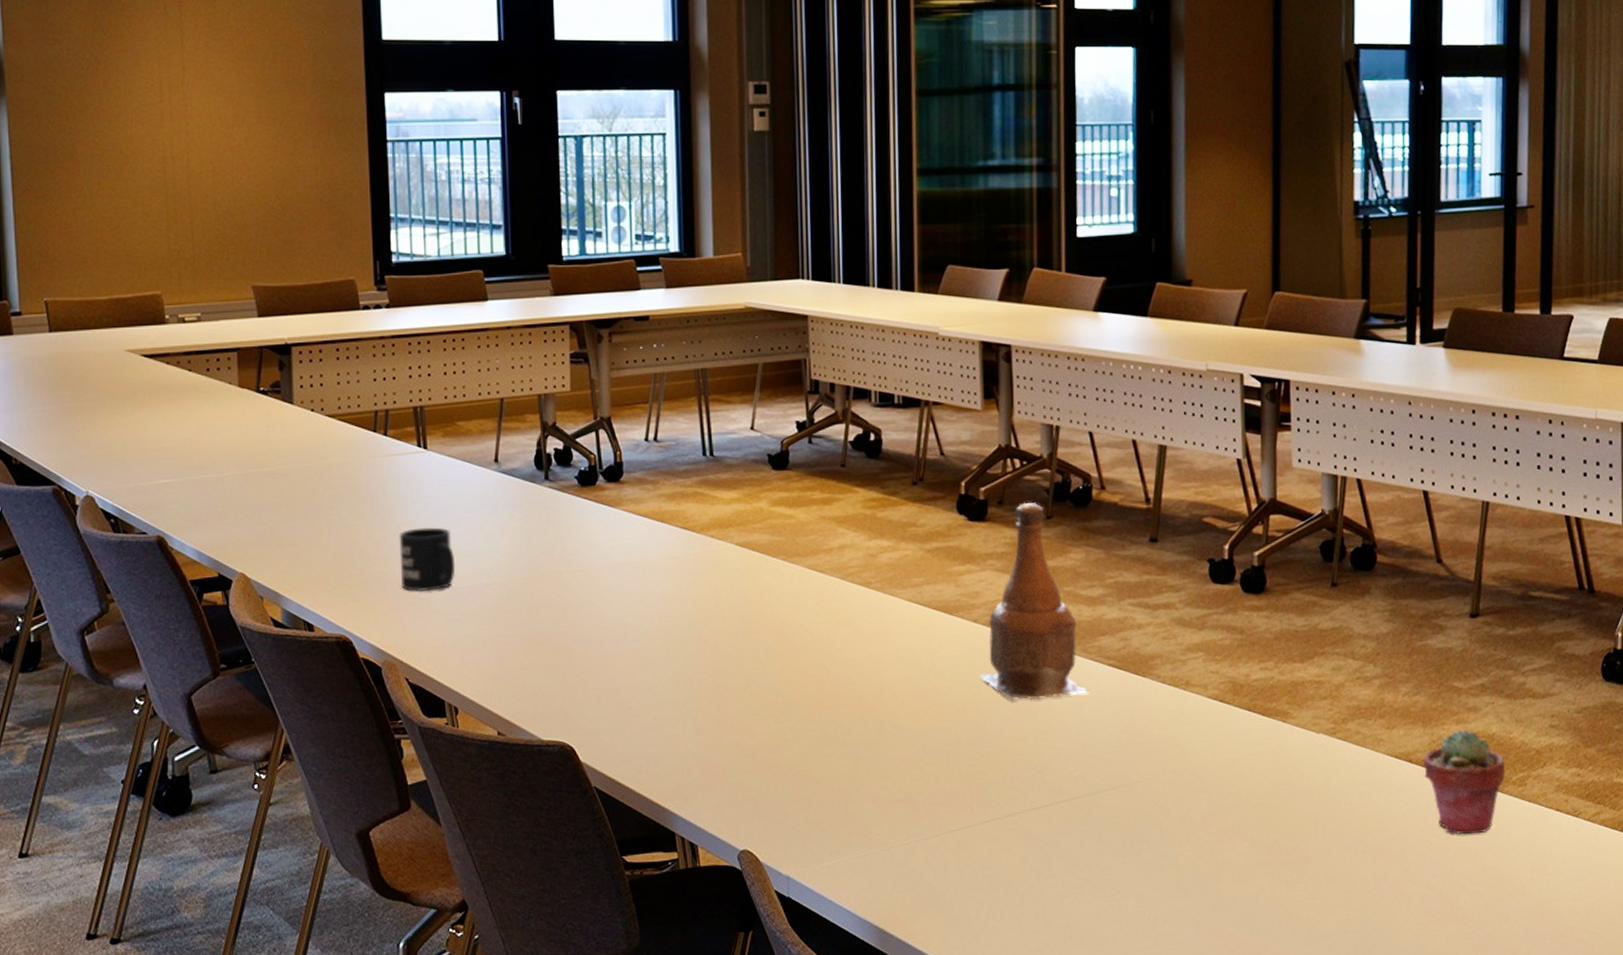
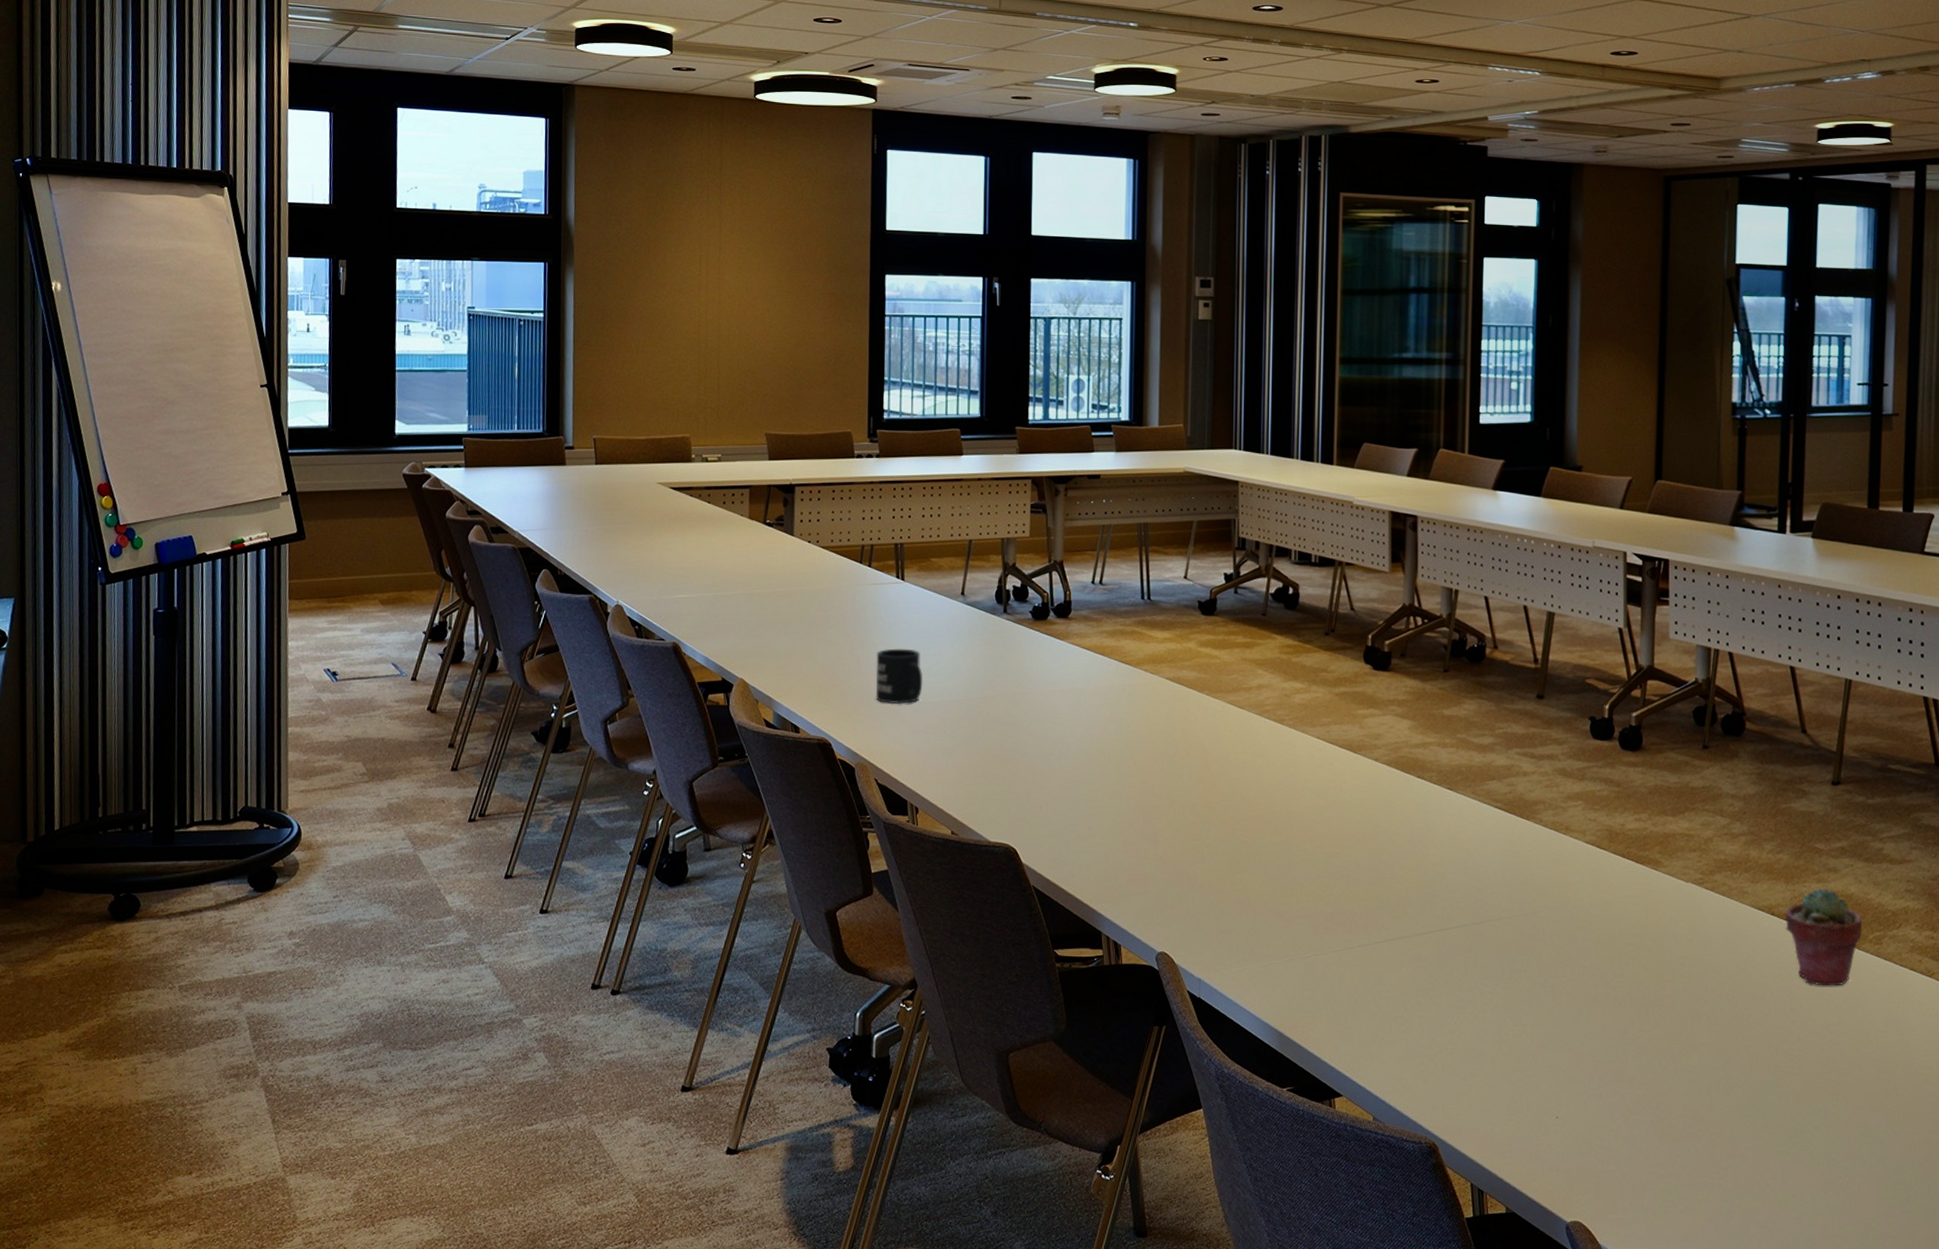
bottle: present [979,502,1089,700] -> none [1378,656,1477,835]

